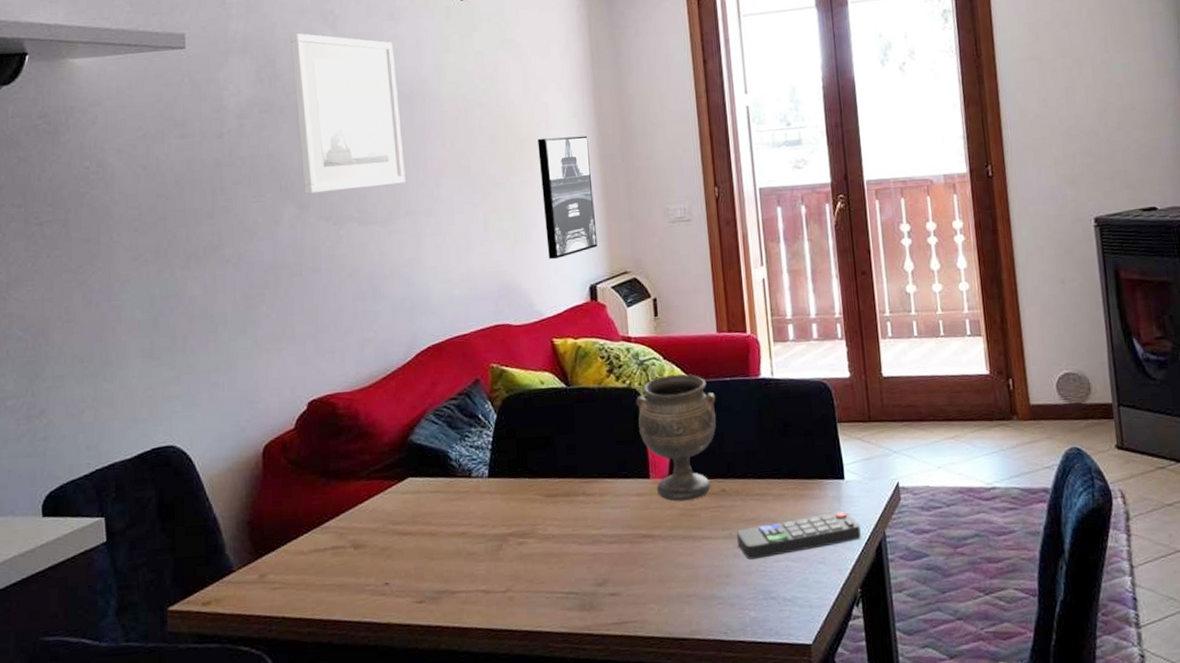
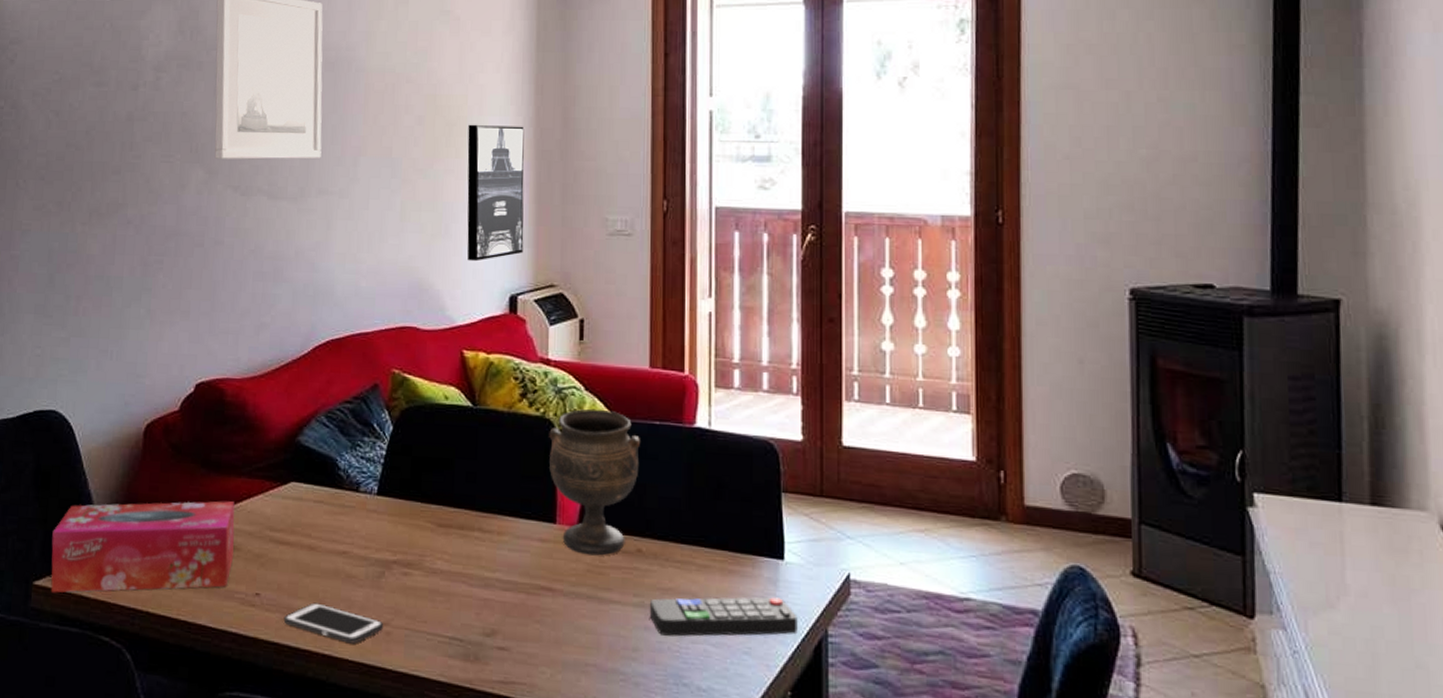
tissue box: none [182,504,361,615] -> present [50,501,235,593]
cell phone: none [413,582,506,614] -> present [283,602,383,644]

